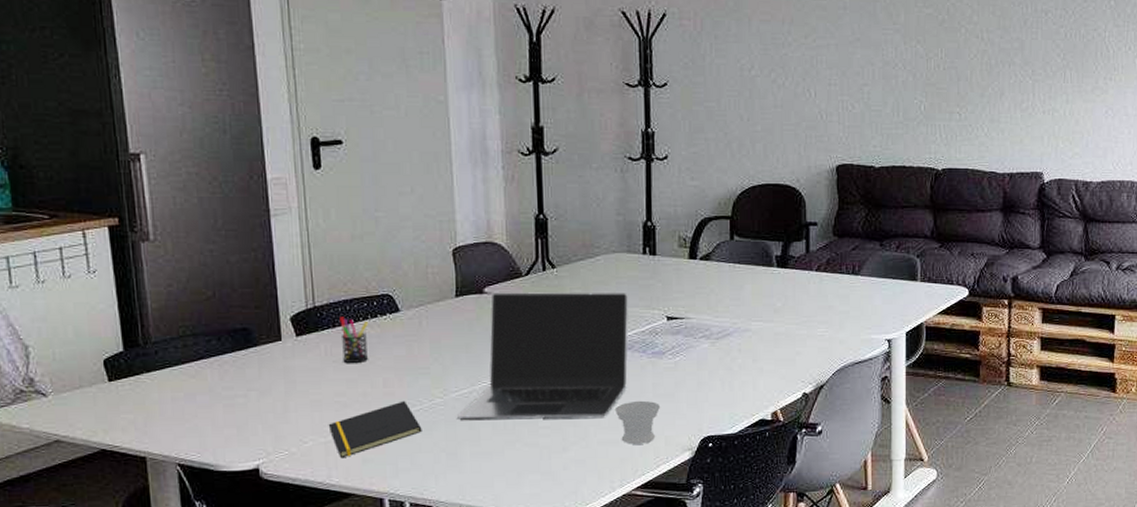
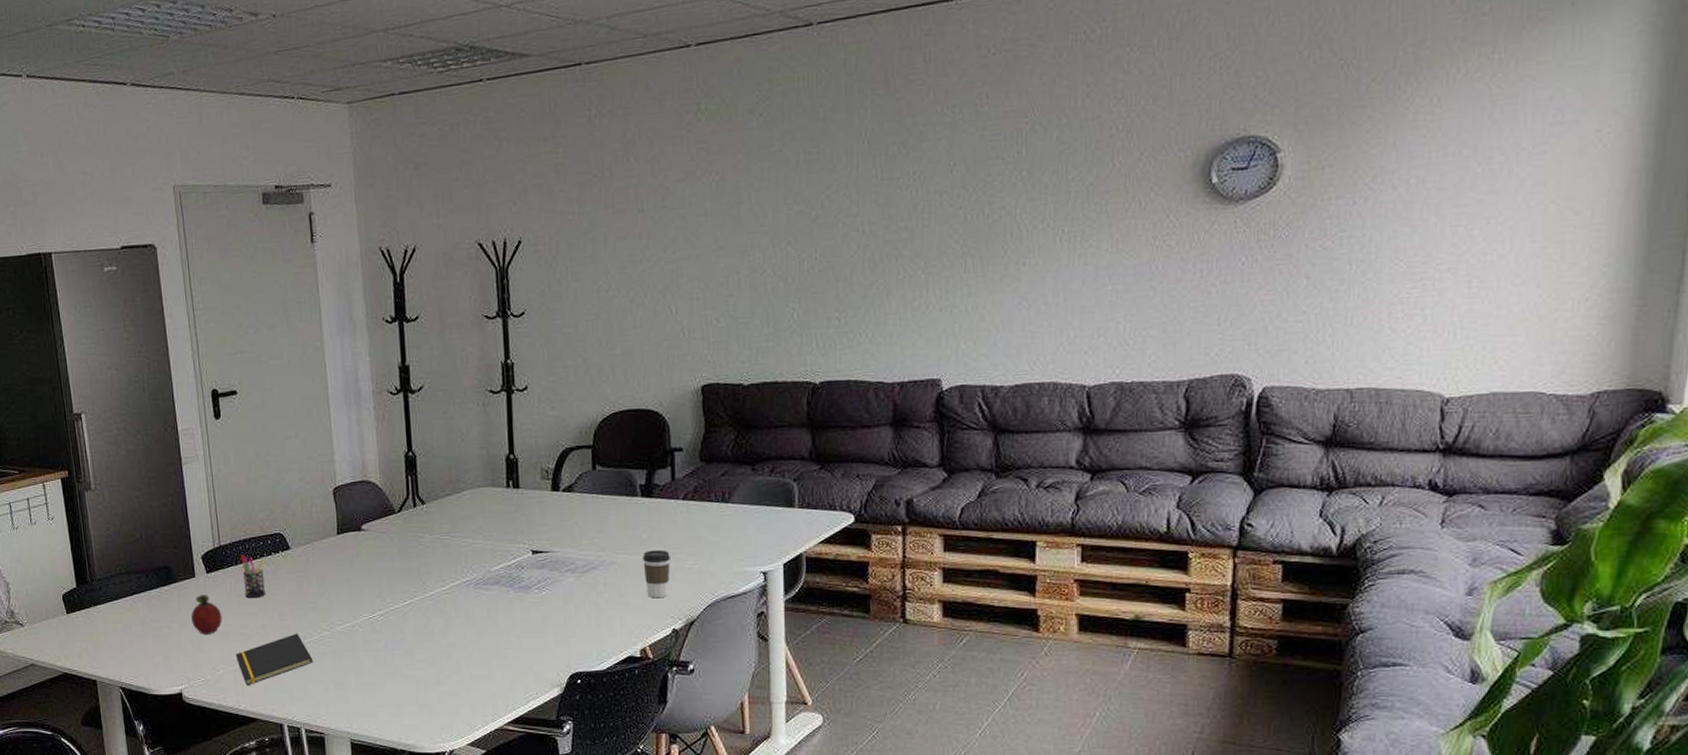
fruit: none [274,360,314,403] -> present [191,594,222,634]
laptop: present [457,292,629,419] -> none [343,526,496,652]
cup: present [614,400,660,445] -> none [484,635,528,679]
coffee cup: none [777,318,803,364] -> present [643,550,670,598]

